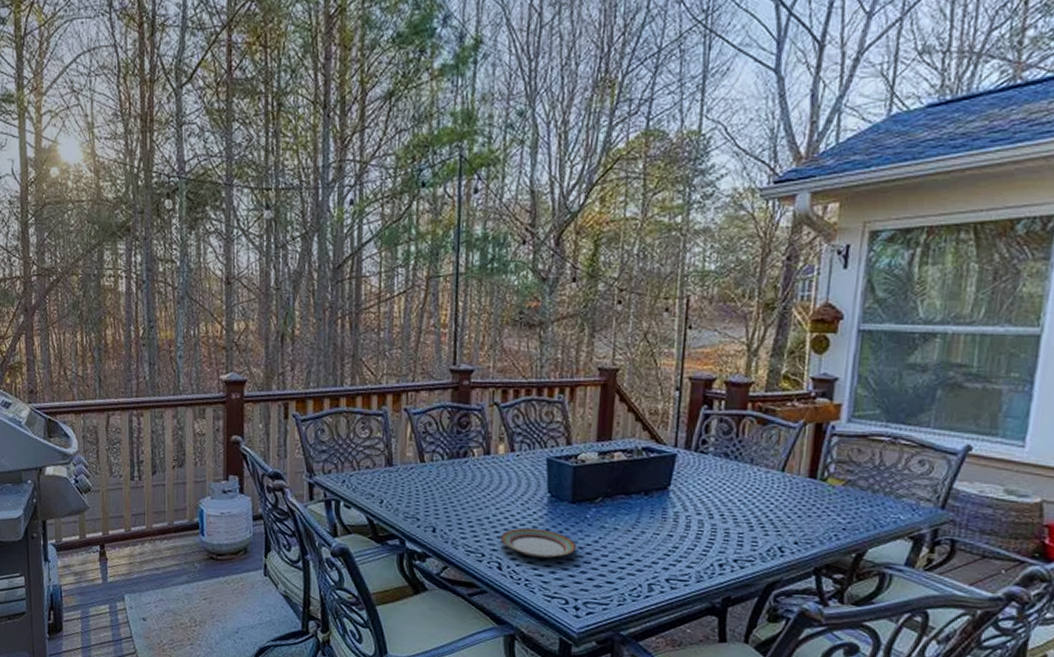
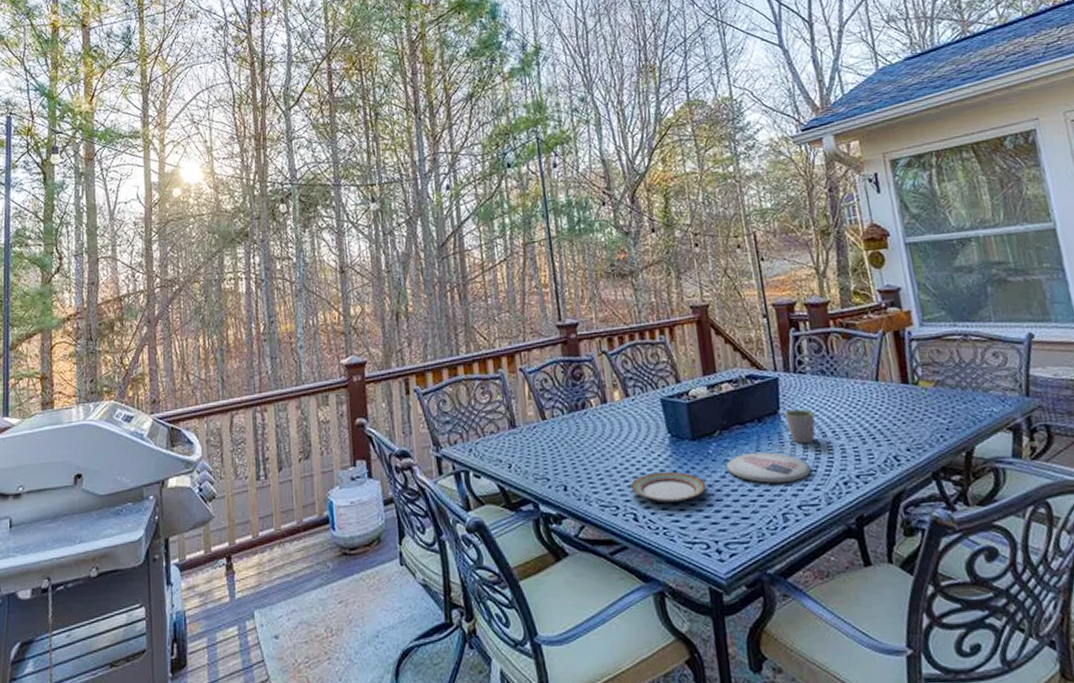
plate: none [600,522,689,557] -> present [725,451,812,484]
mug: none [674,487,705,522] -> present [785,409,815,444]

